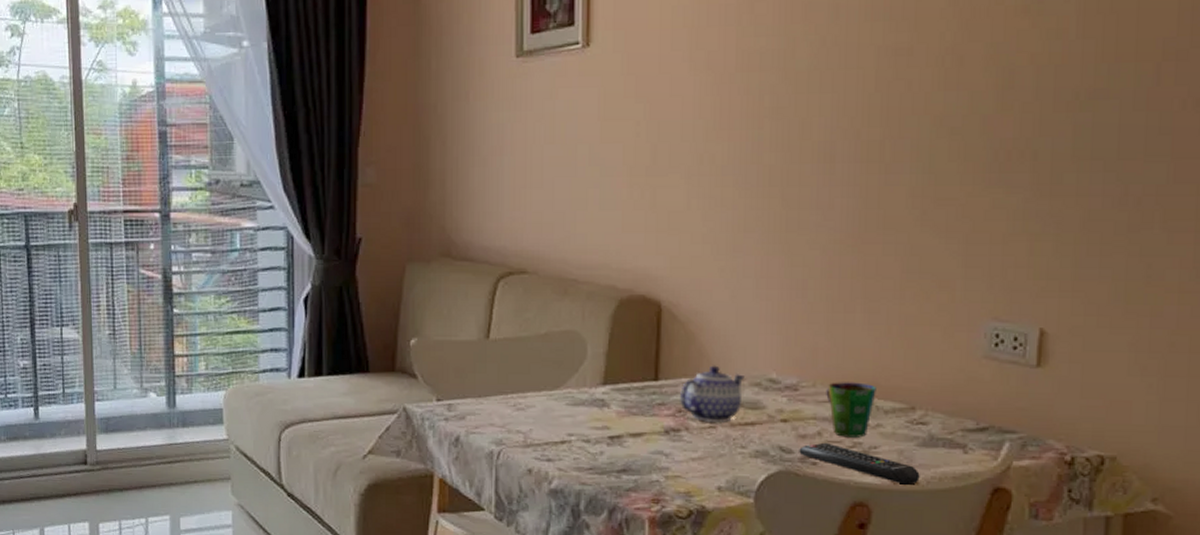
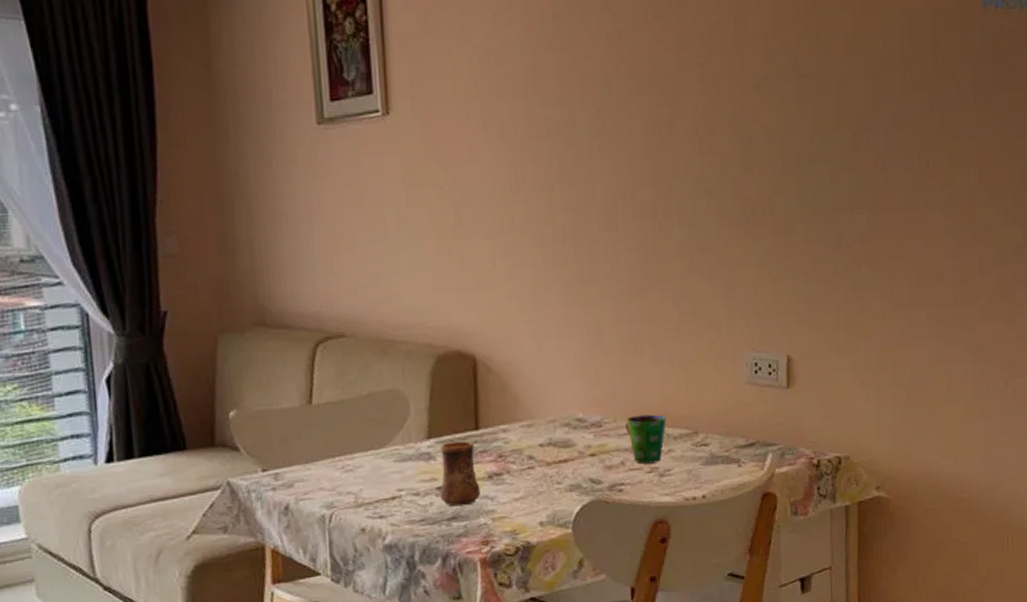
cup: none [611,391,655,459] -> present [439,441,481,507]
teapot: present [679,365,745,422] -> none [499,410,555,464]
remote control: present [799,442,920,485] -> none [607,470,706,500]

